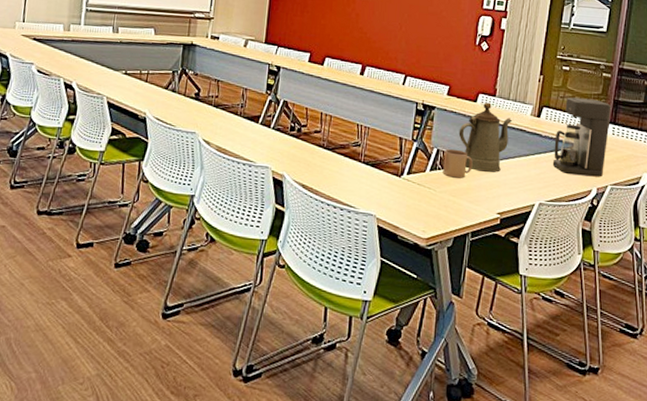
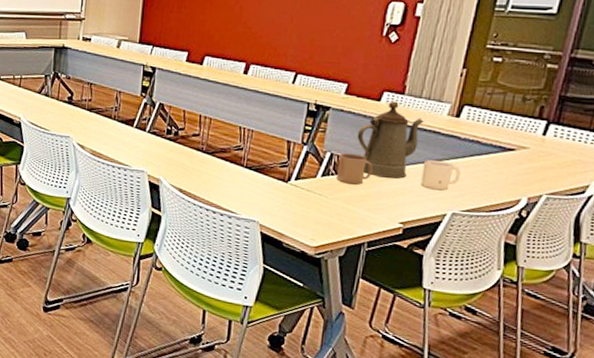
mug: none [513,155,544,183] -> present [421,160,461,191]
coffee maker: present [552,97,612,177] -> none [471,93,556,186]

